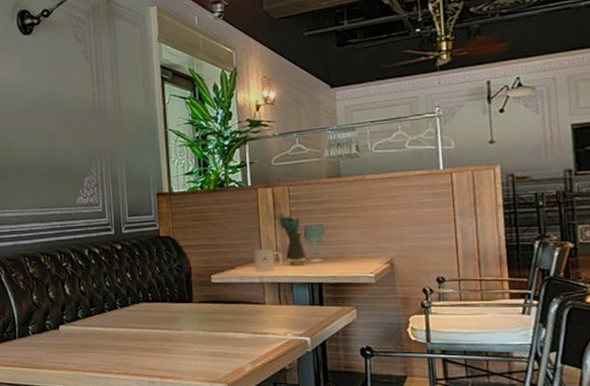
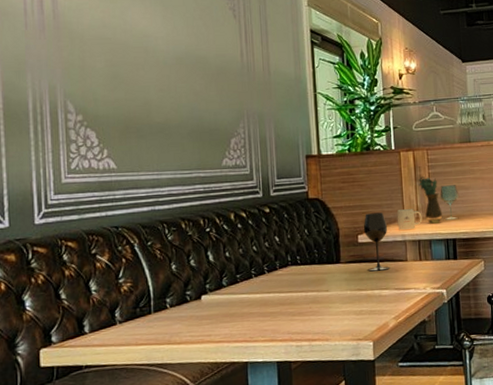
wineglass: none [216,252,247,313] -> present [363,212,391,272]

